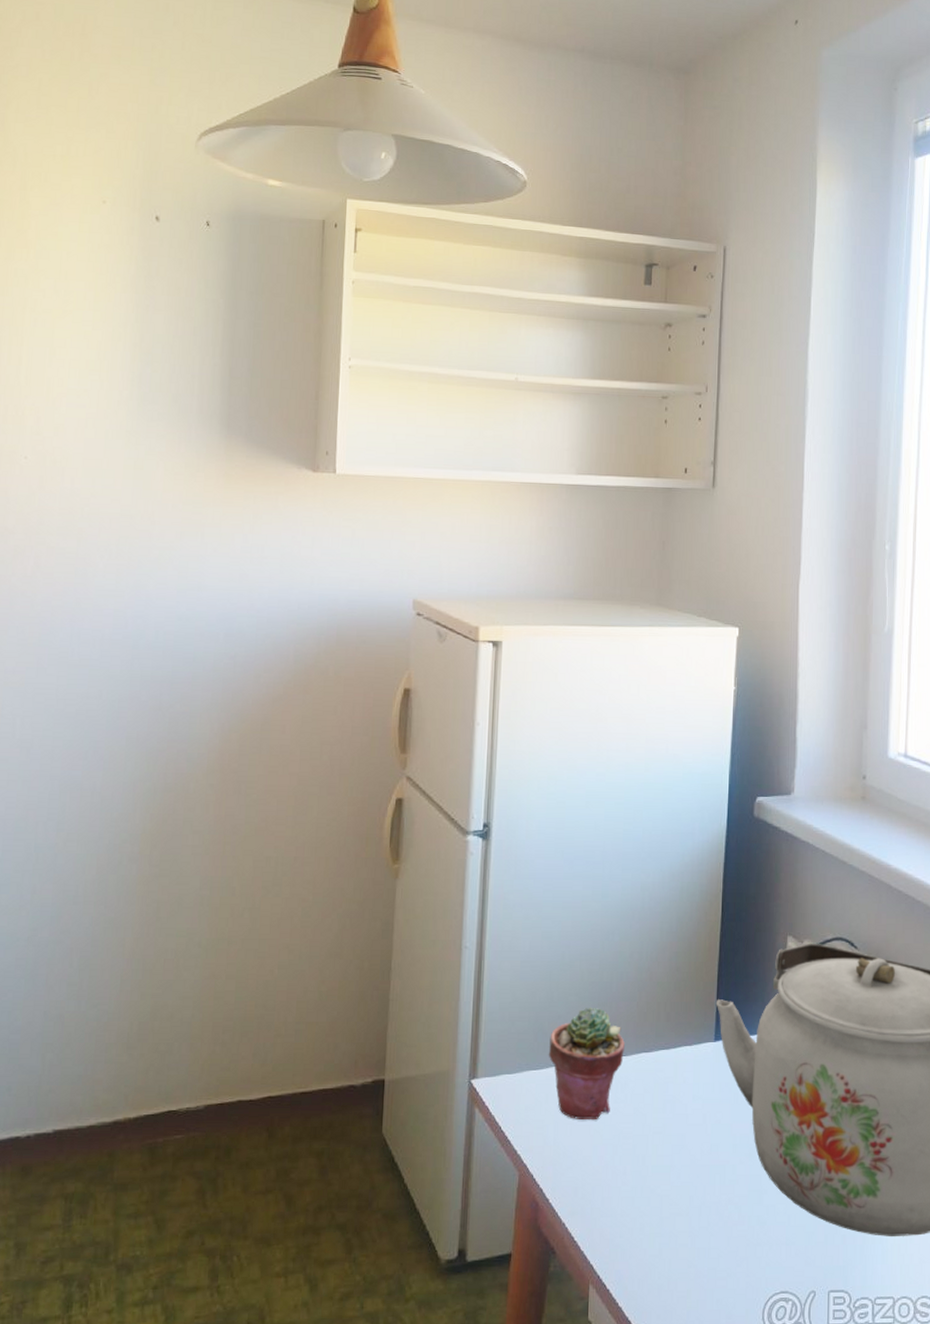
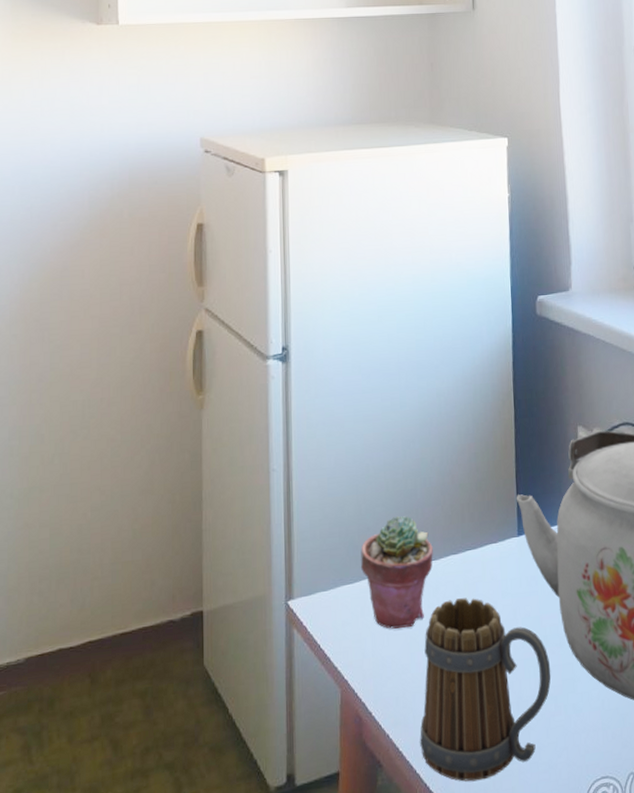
mug: none [596,1097,738,1280] -> present [420,598,551,782]

